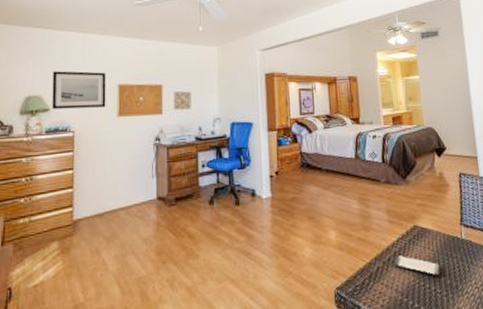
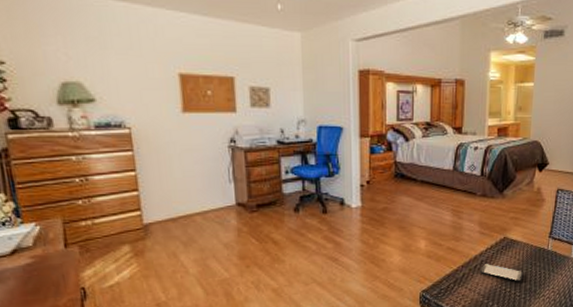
wall art: present [52,71,106,110] -> none [91,52,166,100]

